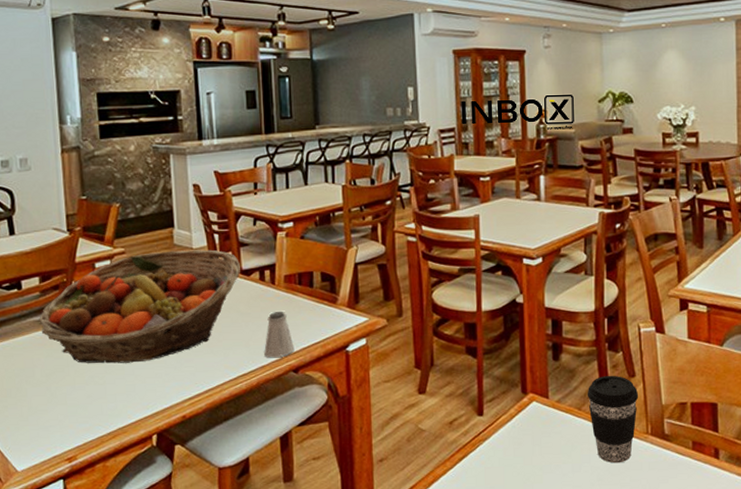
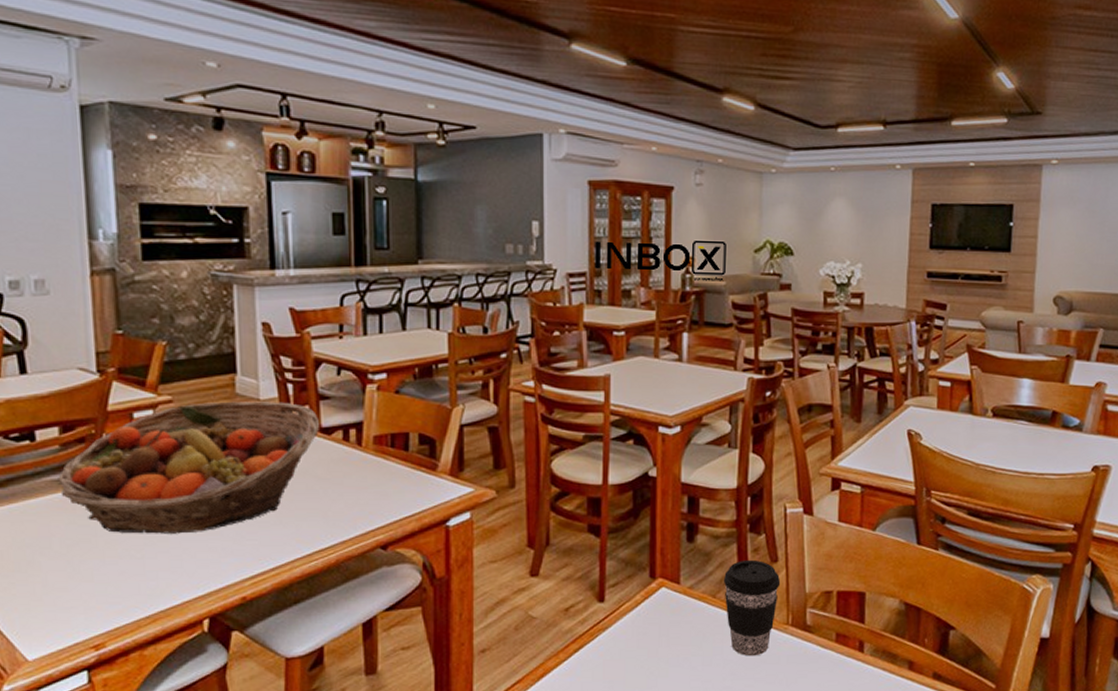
saltshaker: present [264,311,295,358] -> none [346,477,383,532]

